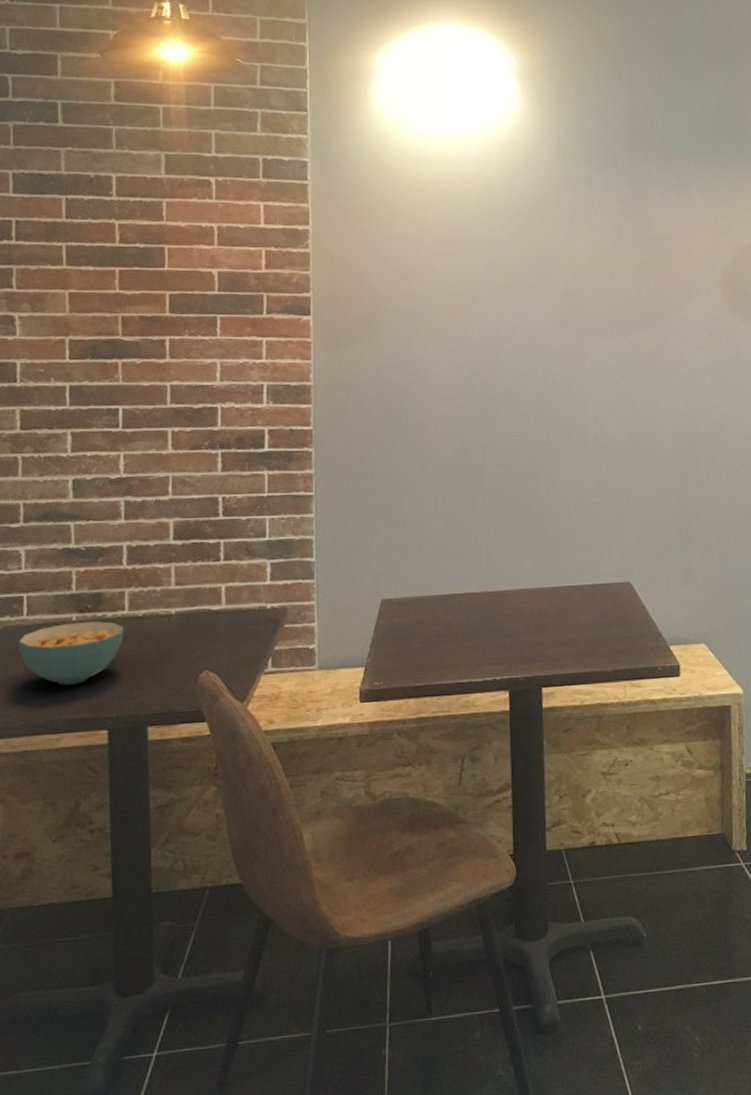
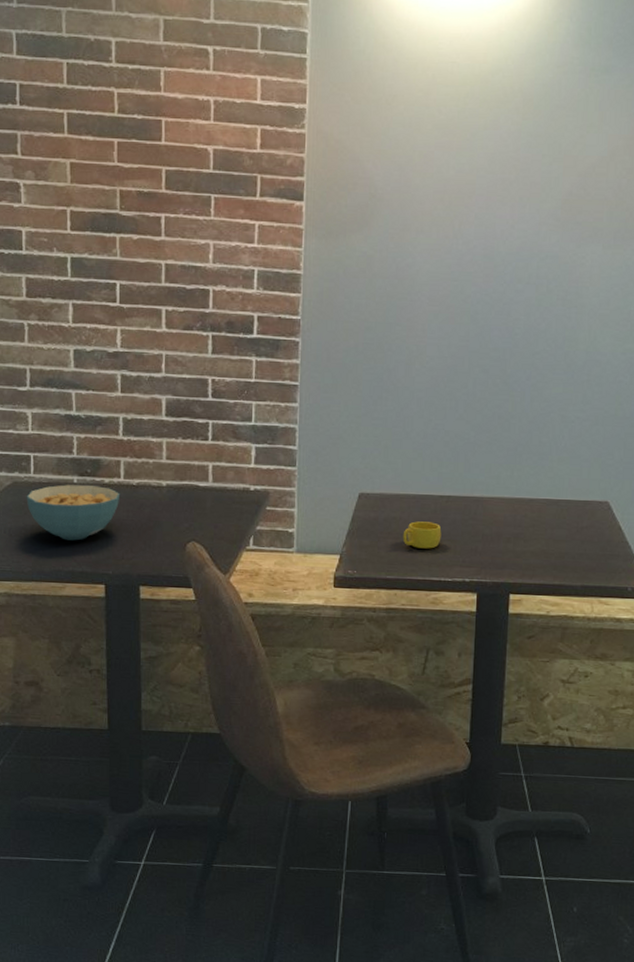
cup: none [429,621,469,651] -> present [402,521,442,549]

